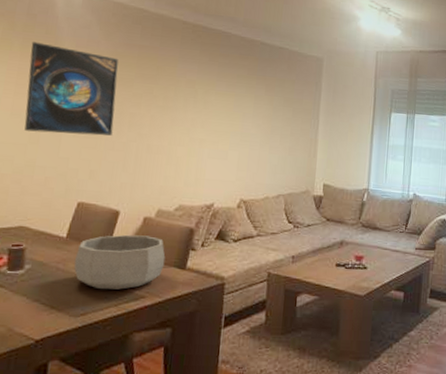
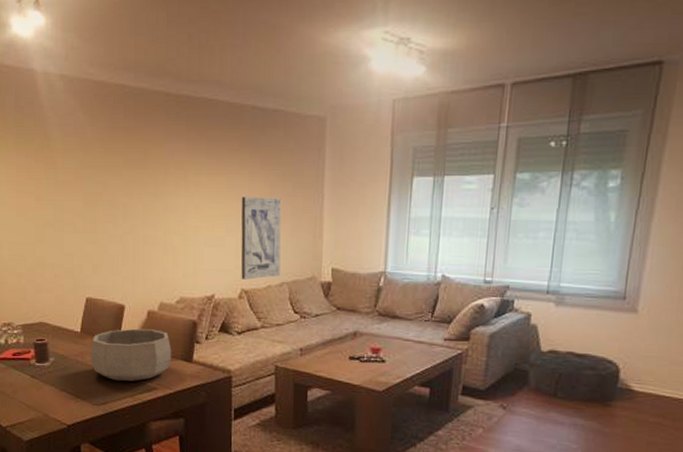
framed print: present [24,42,119,136] -> none [24,136,109,230]
wall art: none [241,117,283,191] -> present [241,197,282,280]

